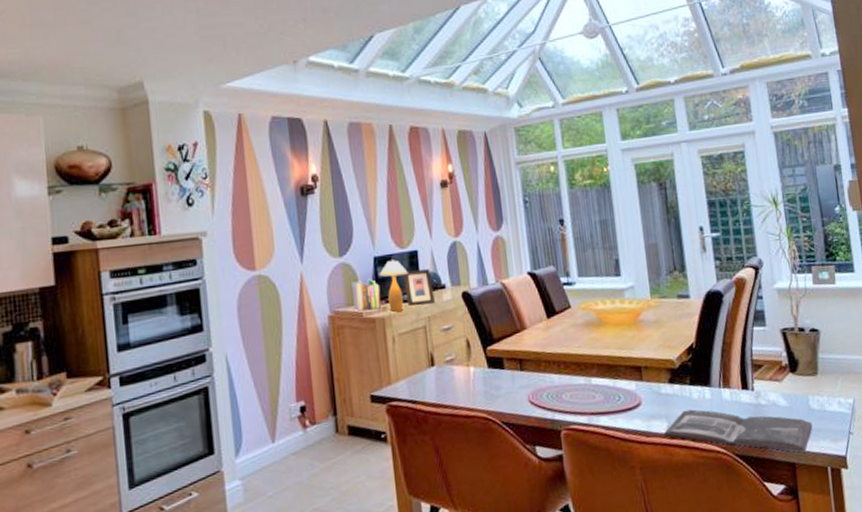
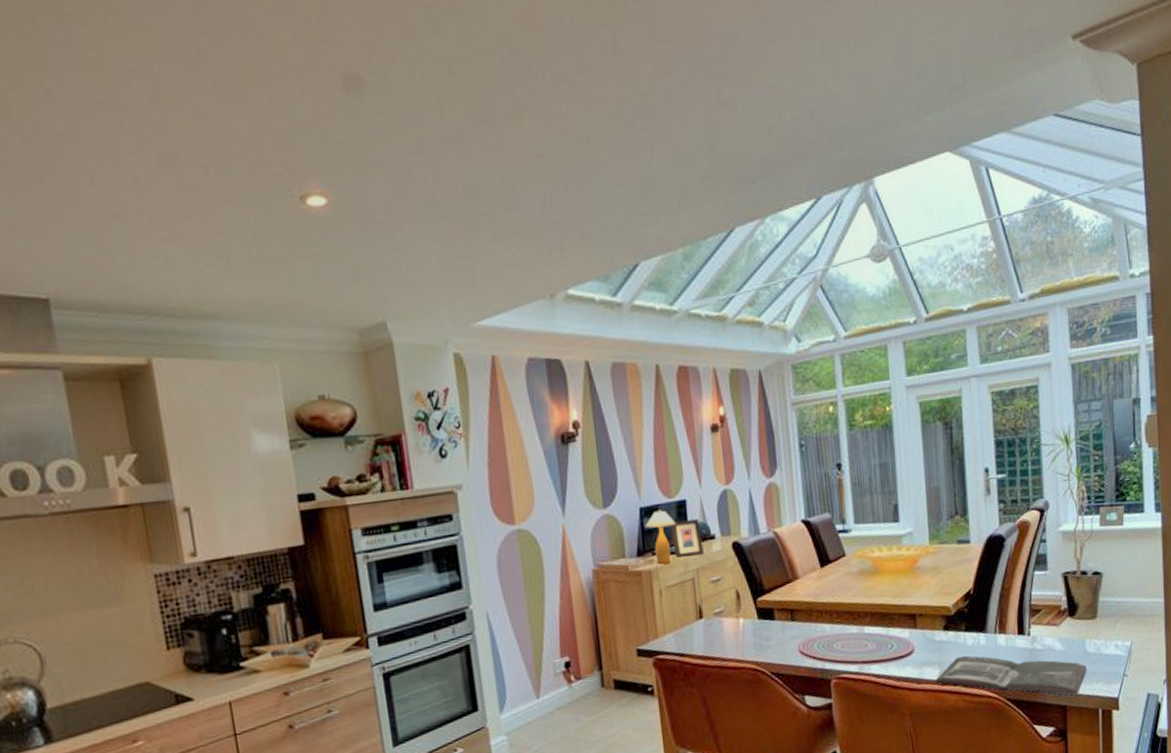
books: present [351,279,381,311] -> none [616,531,648,565]

